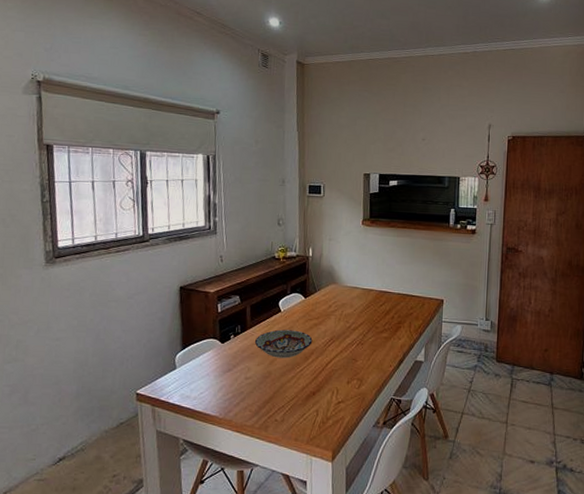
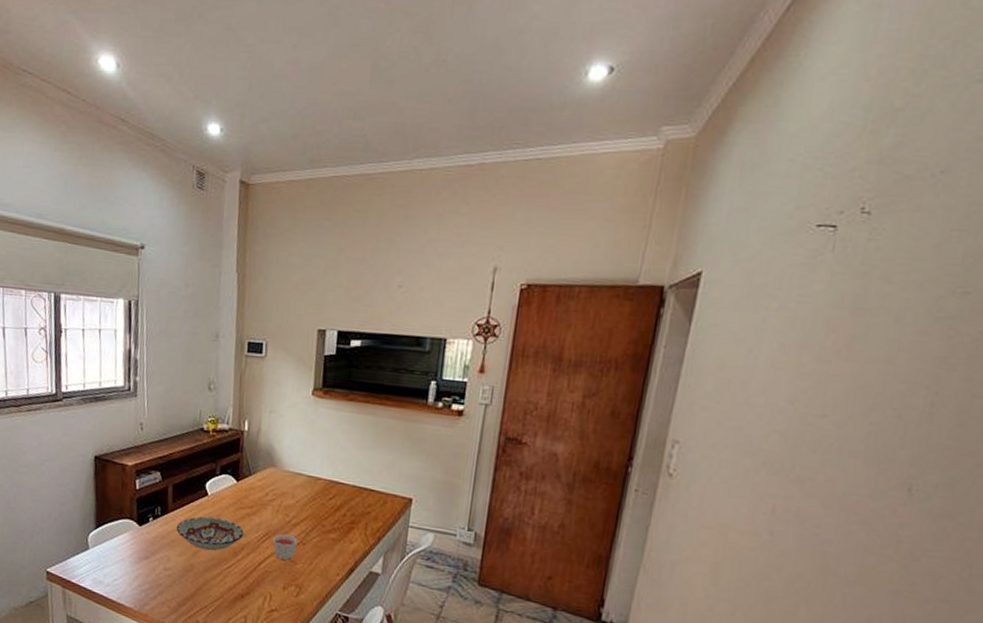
candle: none [337,337,357,359] -> present [273,533,298,560]

